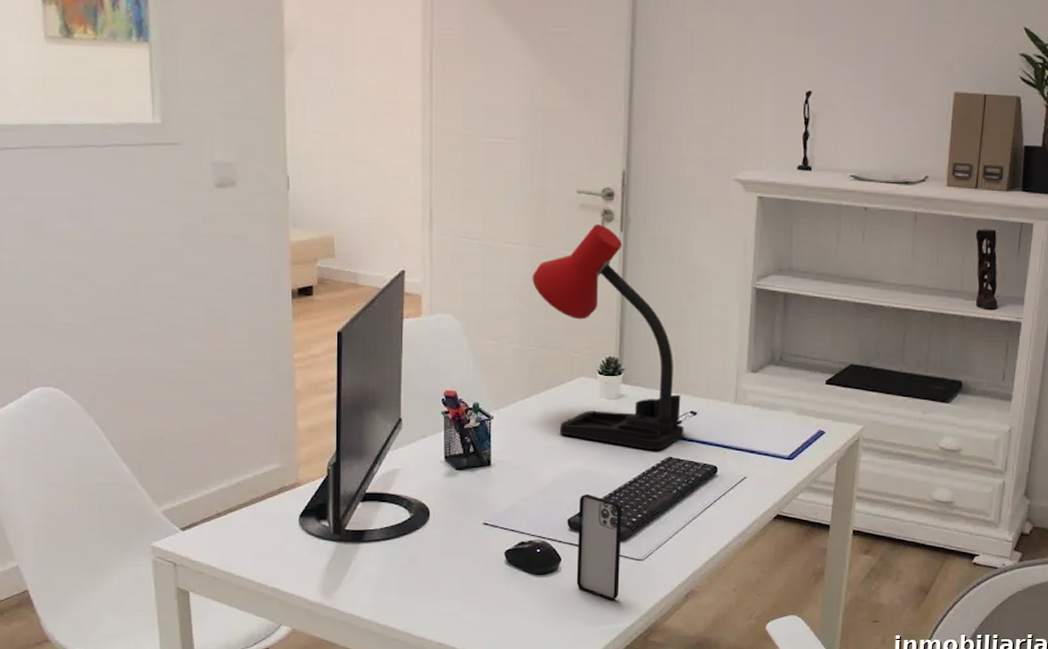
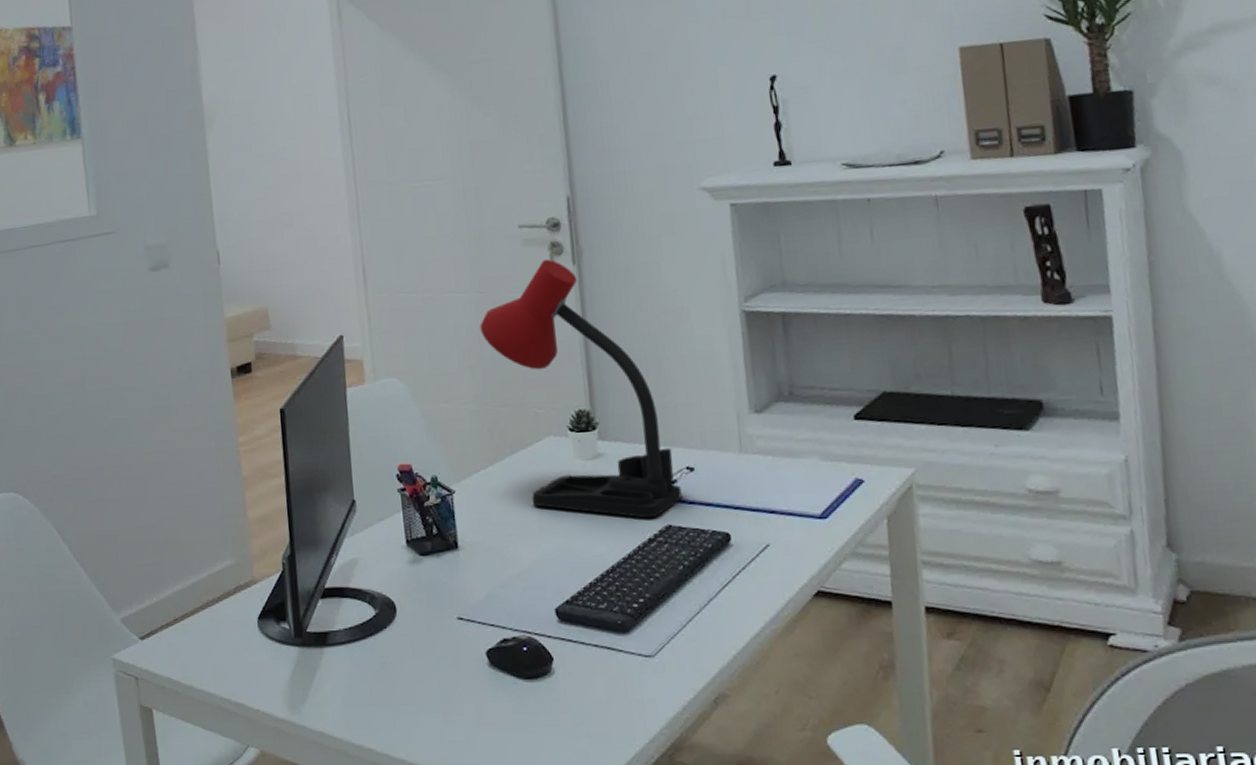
smartphone: present [576,493,622,600] -> none [565,576,630,709]

